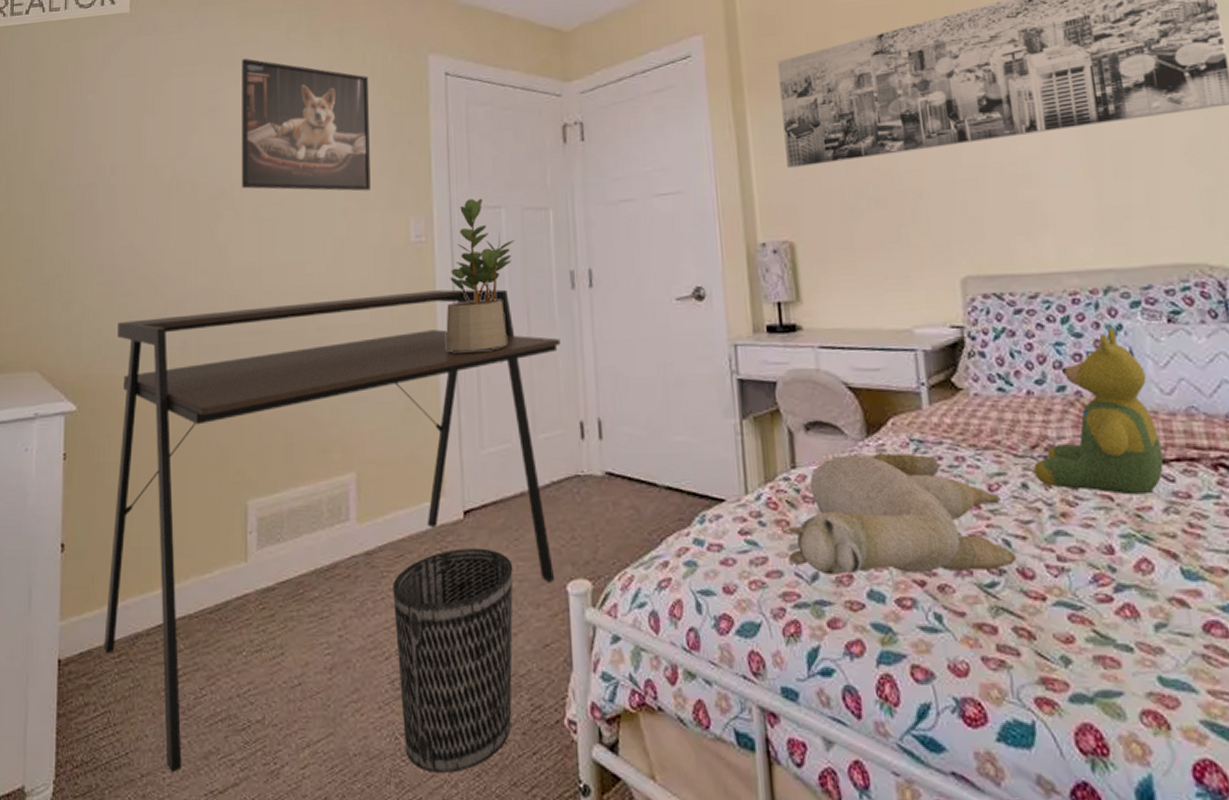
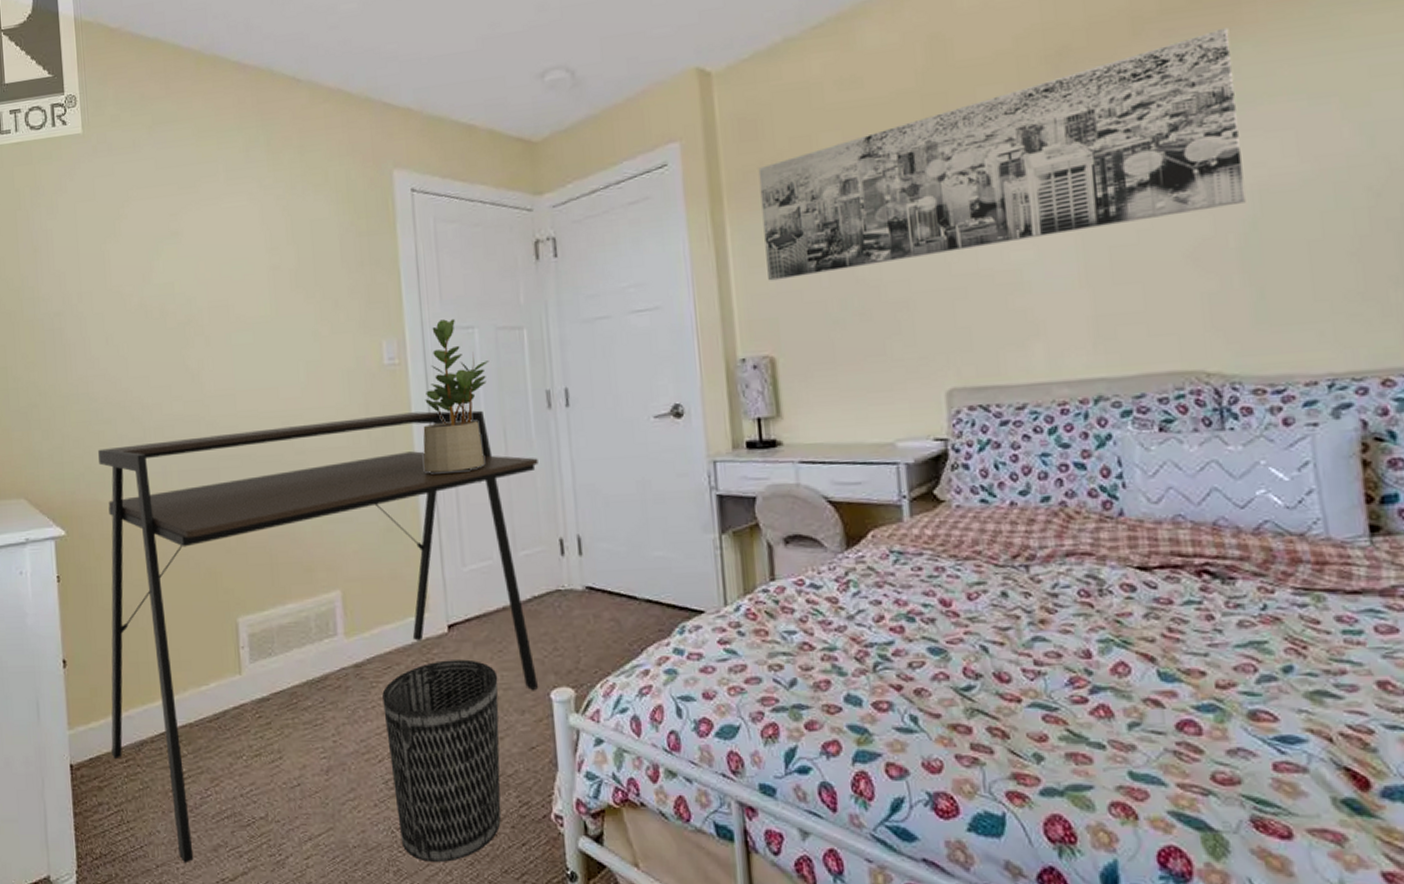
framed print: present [241,58,371,191] -> none [201,178,341,314]
plush toy: present [782,451,1017,575] -> none [760,563,994,681]
teddy bear: present [1033,328,1164,495] -> none [1014,438,1147,602]

